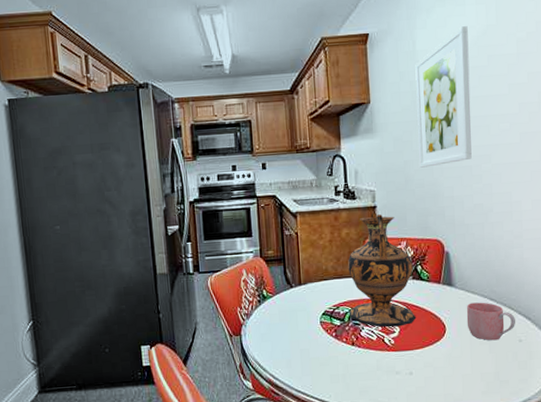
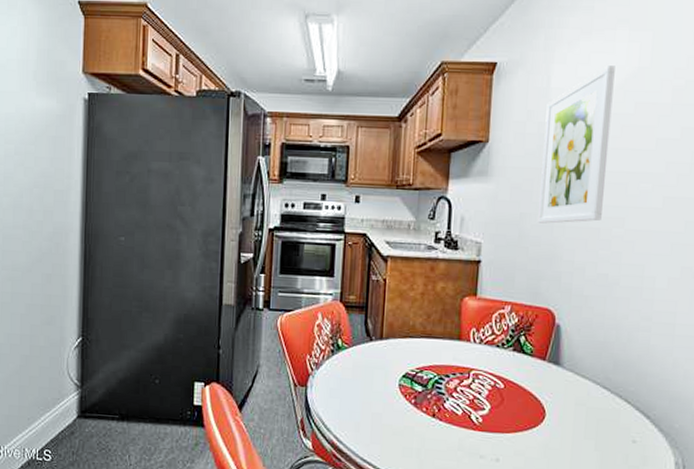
vase: present [347,212,417,328] -> none [433,268,516,404]
mug: present [466,302,515,341] -> none [571,388,631,437]

